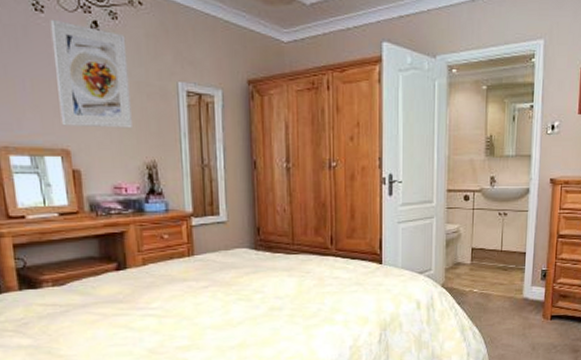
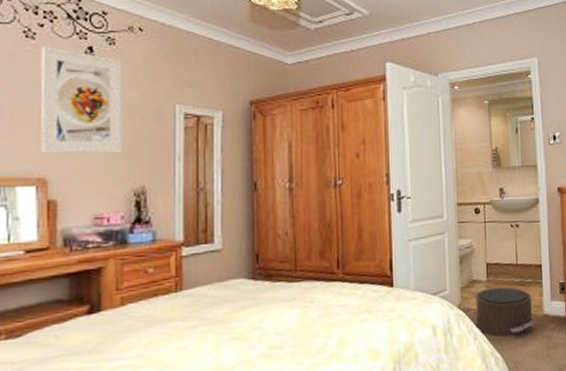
pouf: none [448,270,515,315] -> present [465,287,536,337]

